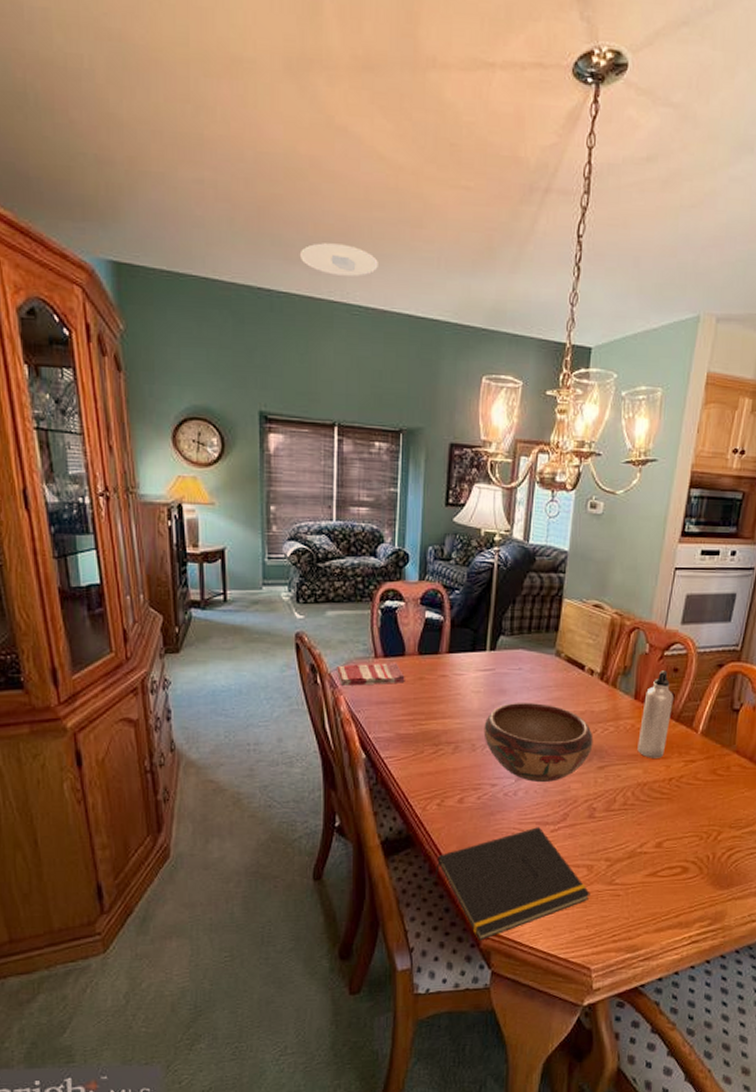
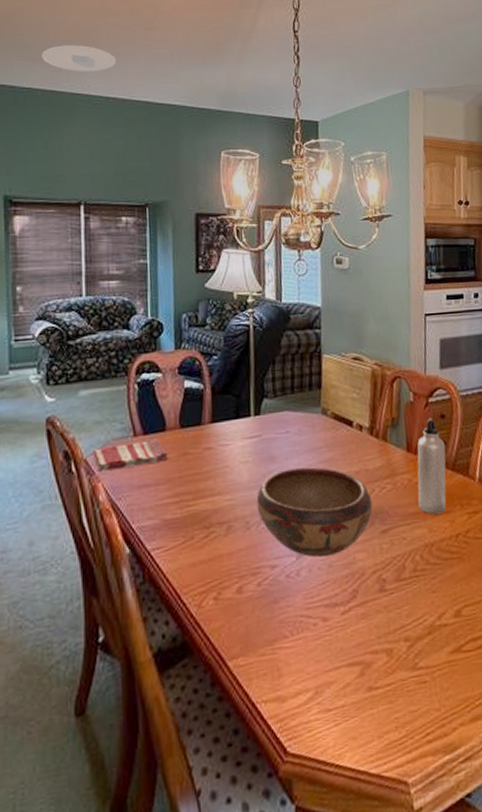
notepad: present [434,827,590,941] -> none [217,610,395,767]

